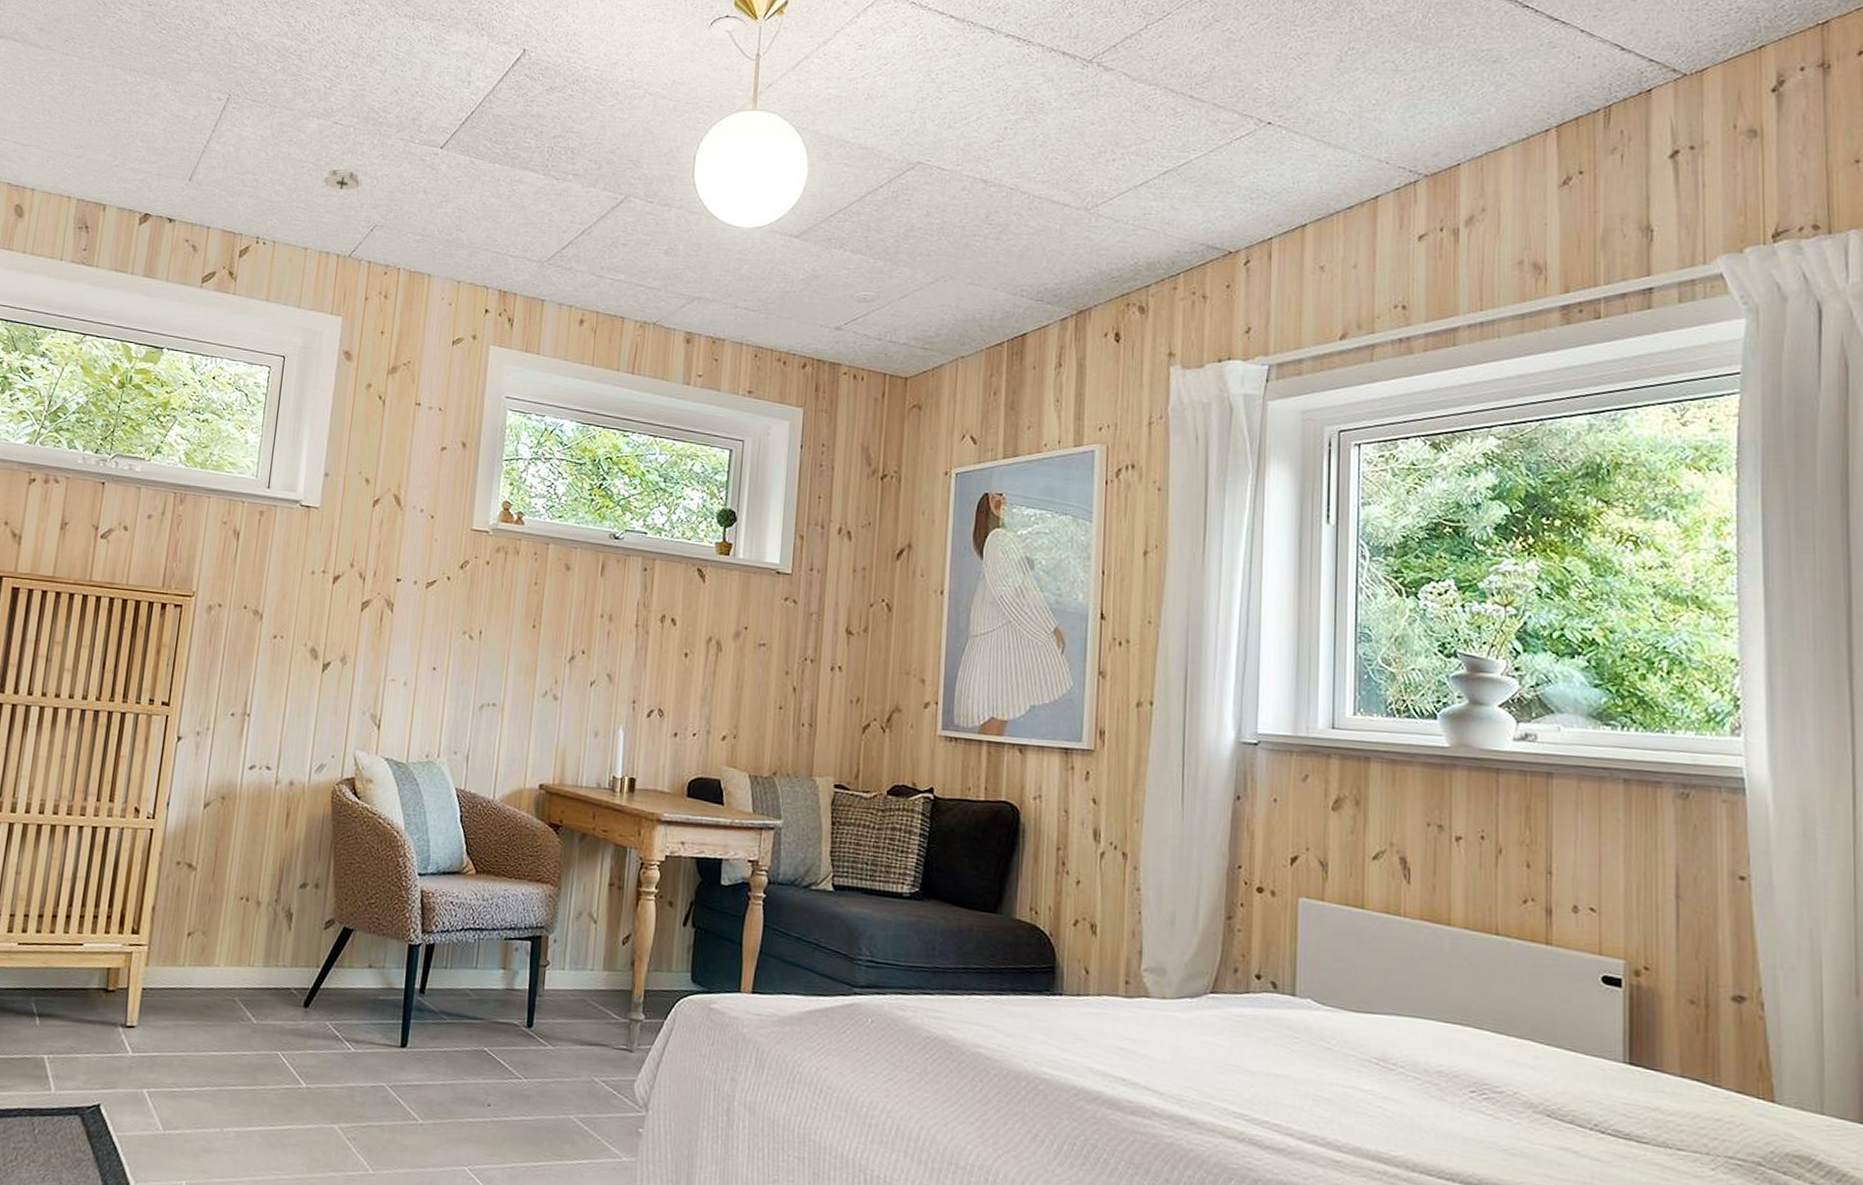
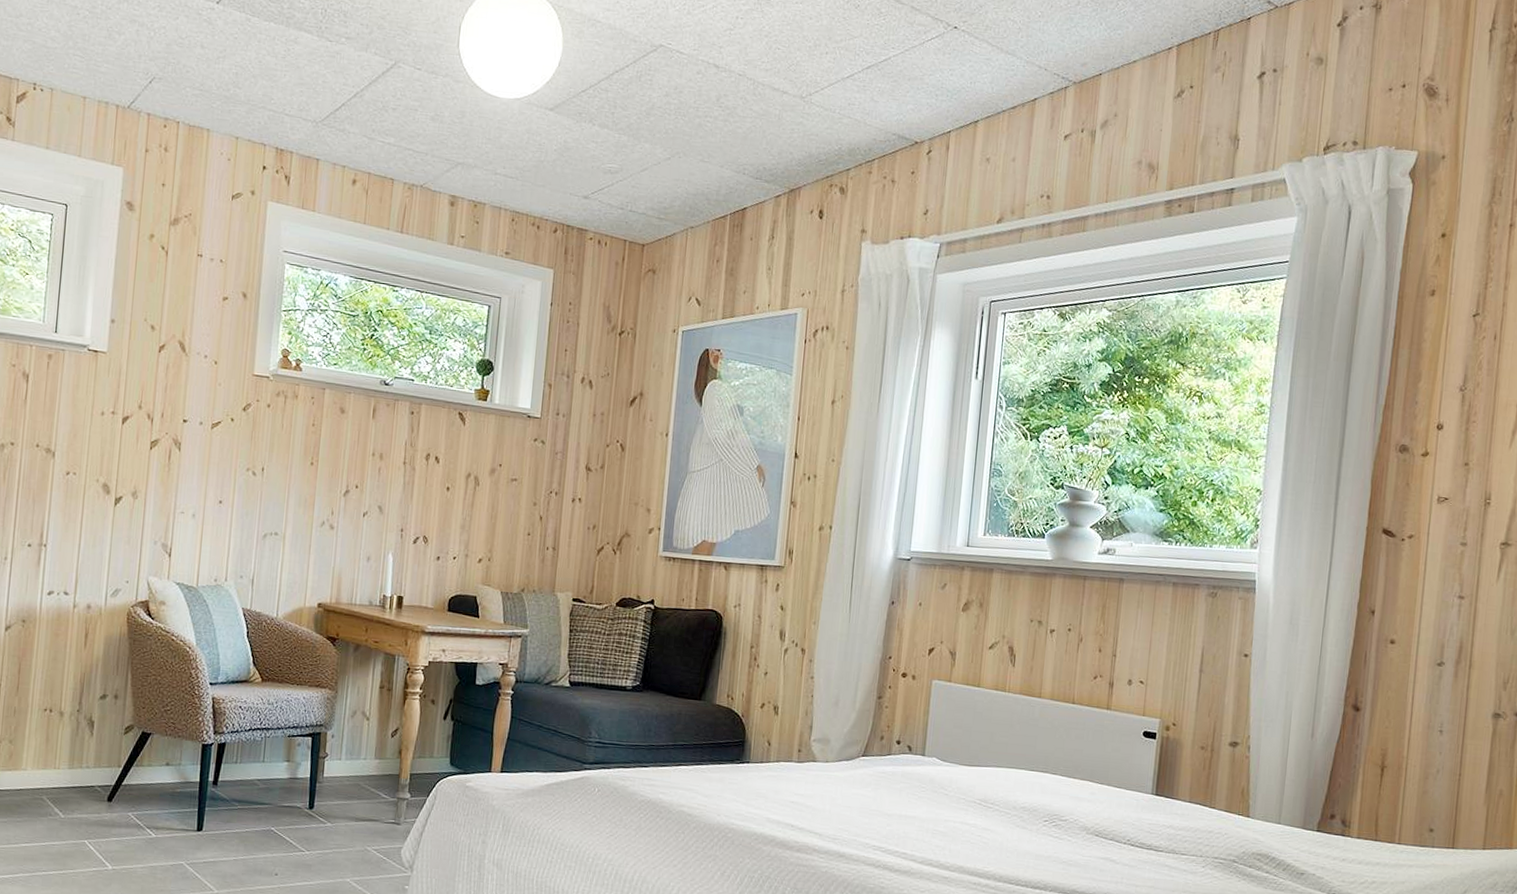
smoke detector: present [320,168,361,190] -> none [97,17,138,40]

